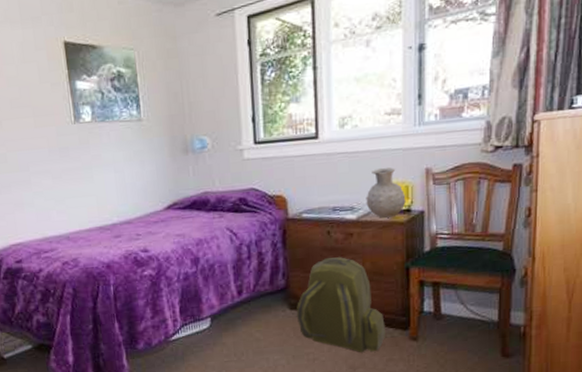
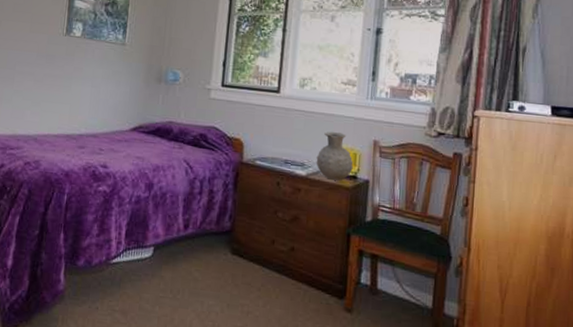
backpack: present [296,257,385,353] -> none [236,208,322,316]

